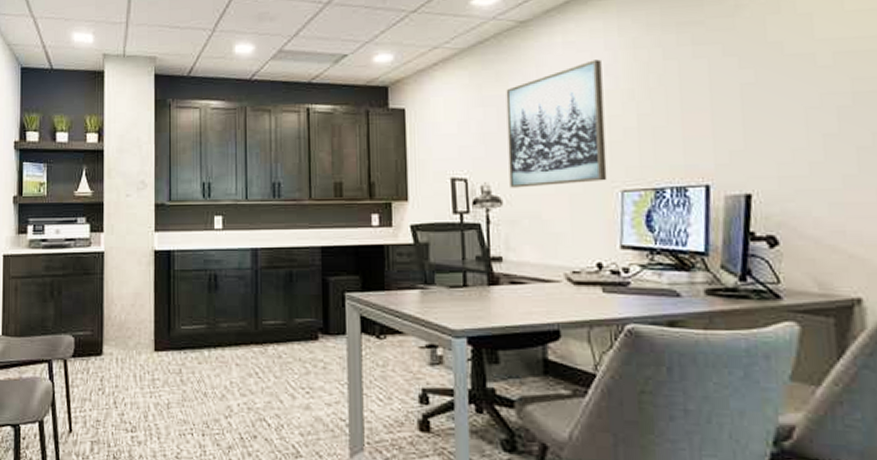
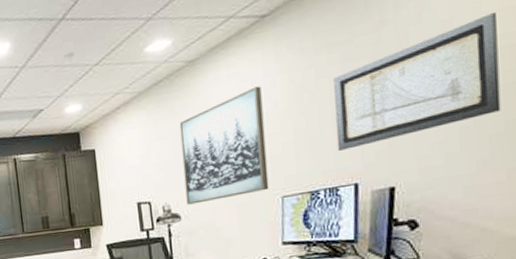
wall art: none [683,13,868,145] -> present [334,13,501,151]

